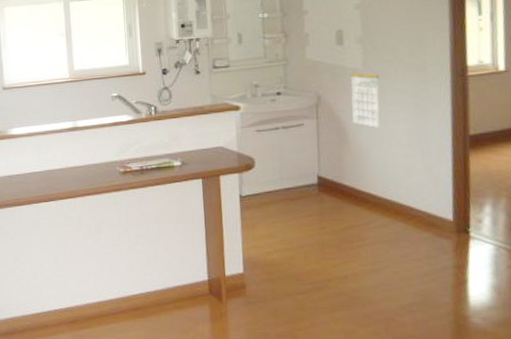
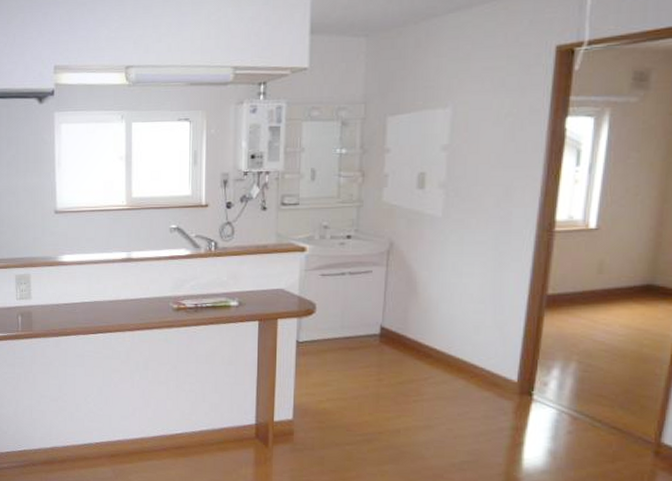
calendar: present [349,62,380,127] -> none [424,209,459,280]

